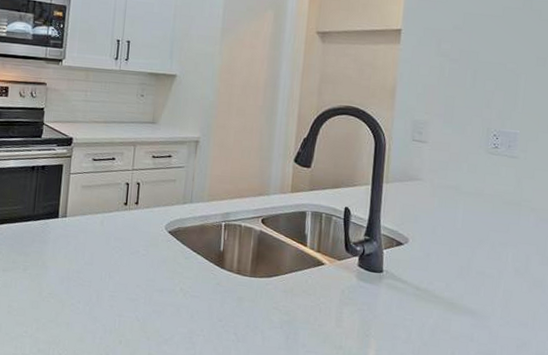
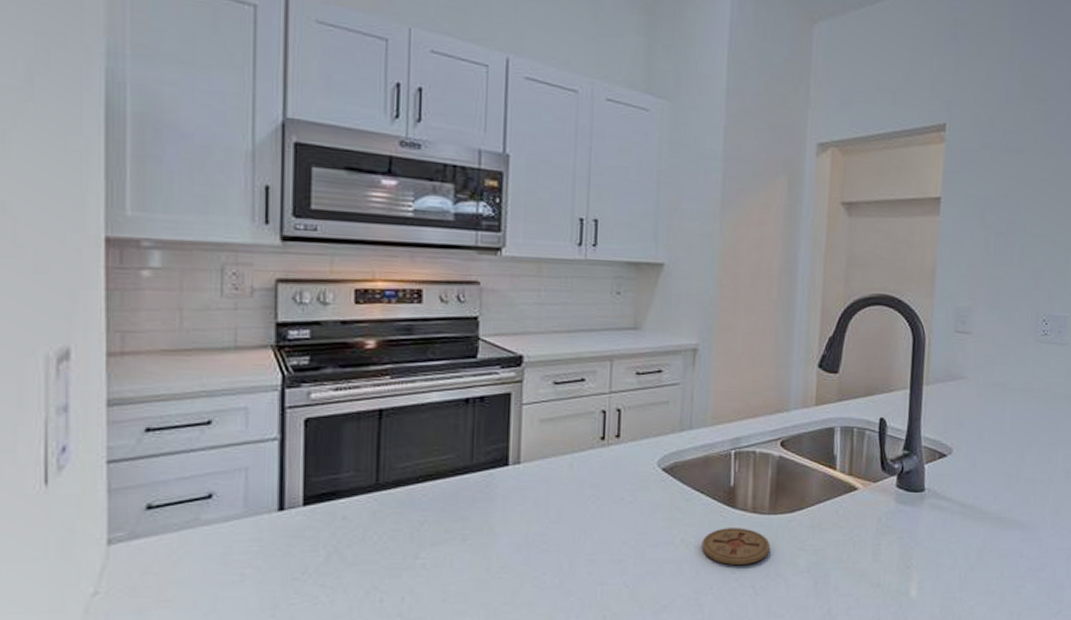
coaster: none [196,283,250,316] -> present [702,528,770,565]

